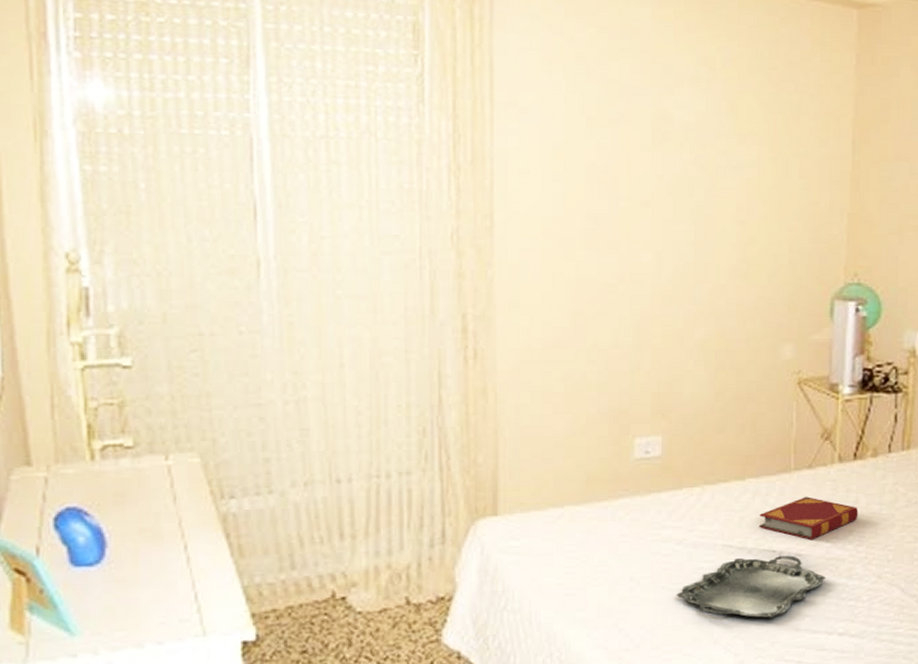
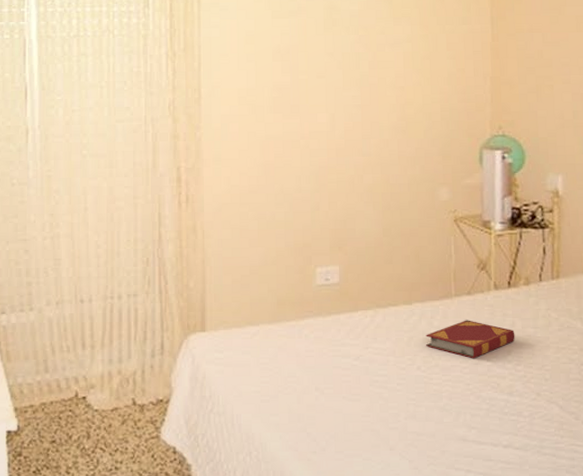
serving tray: present [676,555,826,618] -> none [355,372,488,429]

